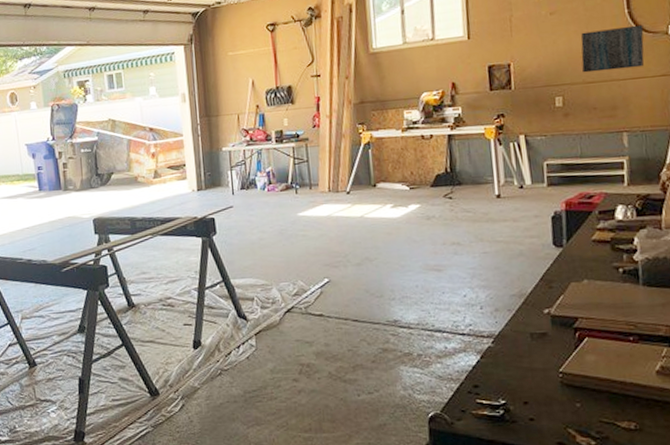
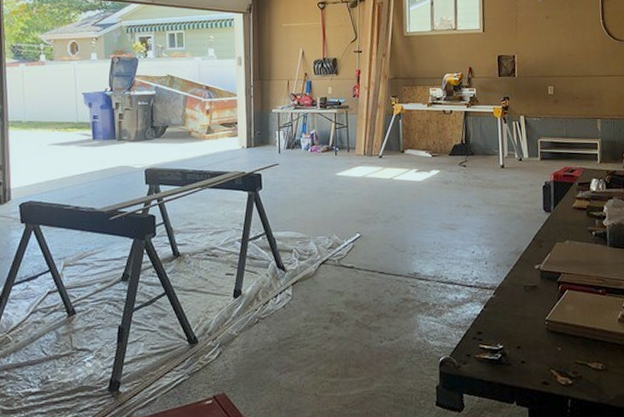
wall art: present [581,24,644,73] -> none [568,33,614,68]

